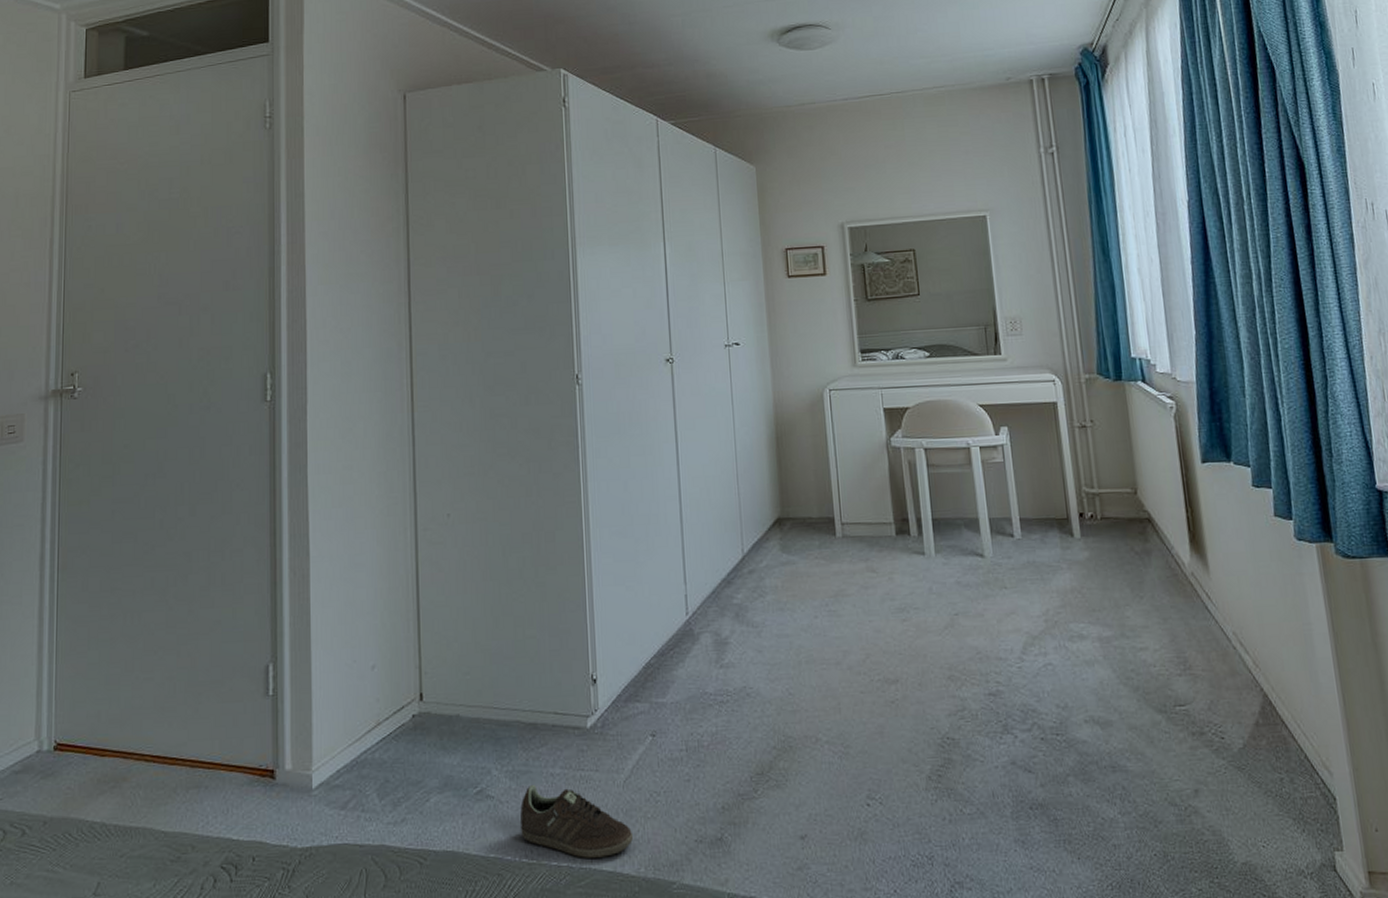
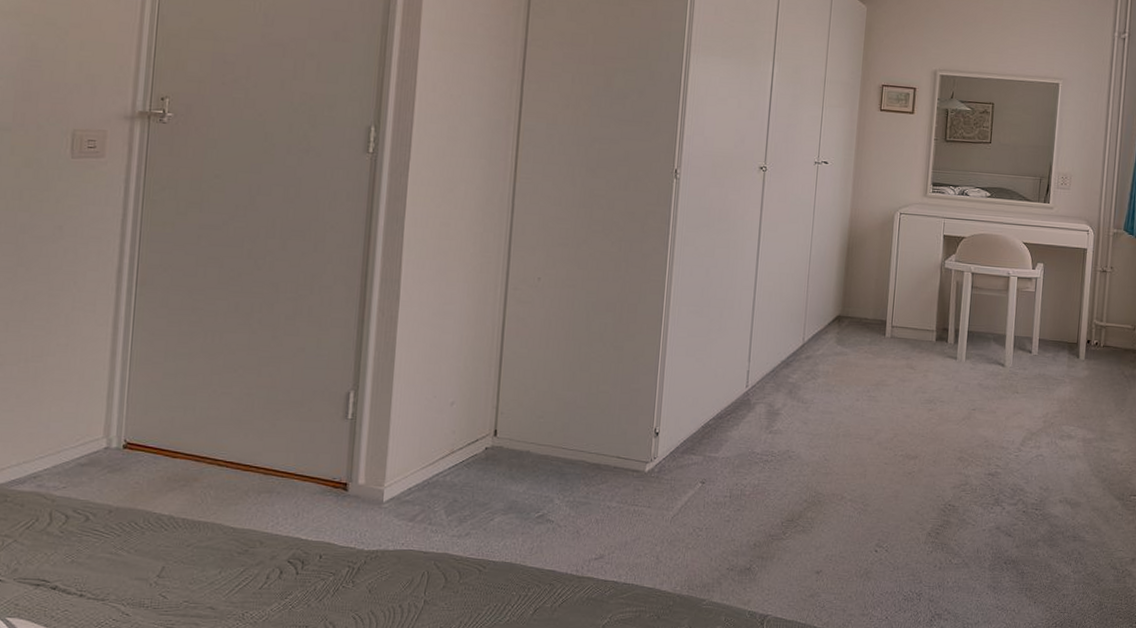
sneaker: present [520,785,634,858] -> none [574,514,675,576]

